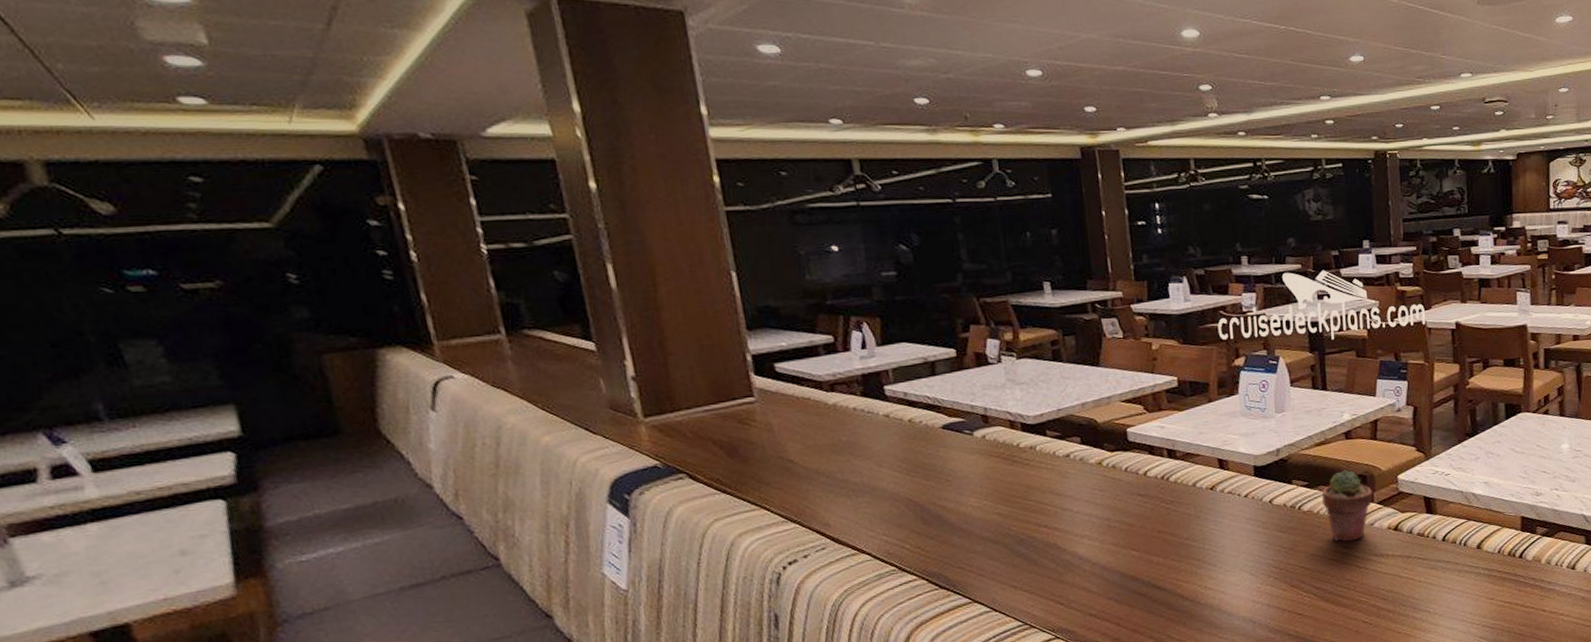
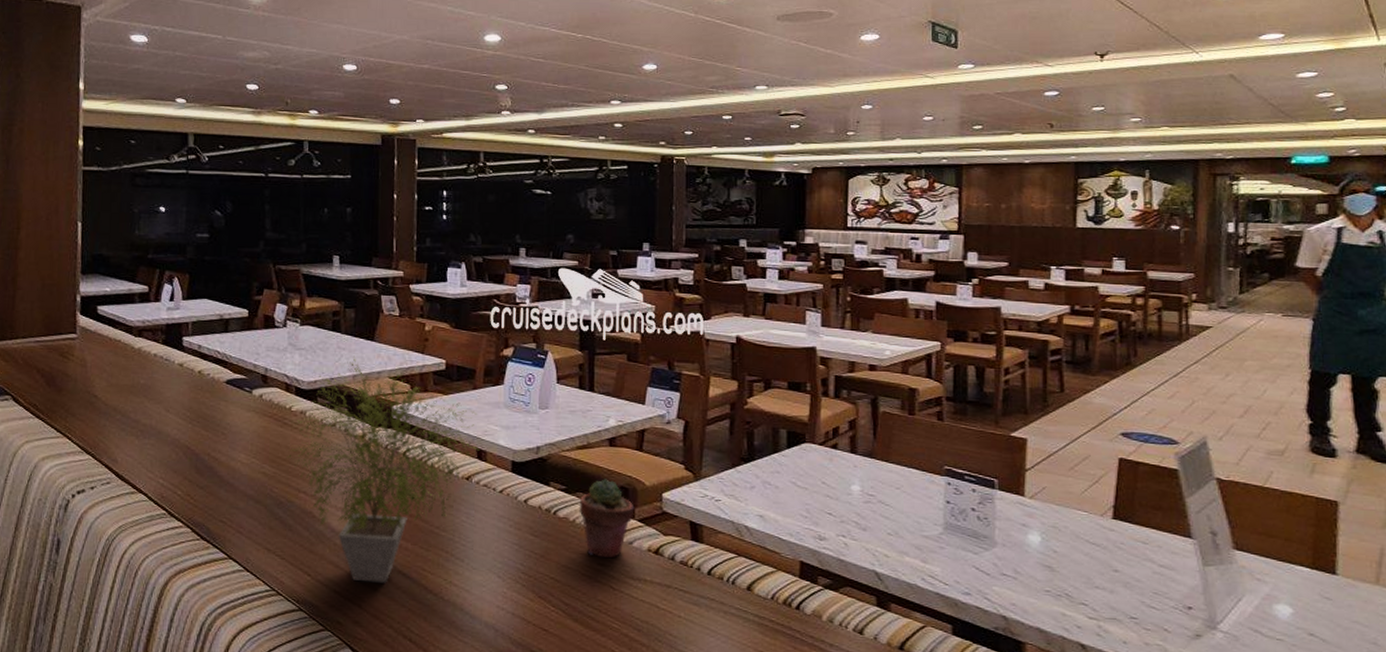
potted plant: none [1021,383,1221,601] -> present [287,355,480,583]

